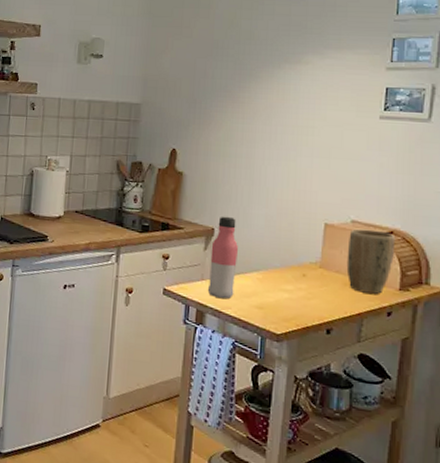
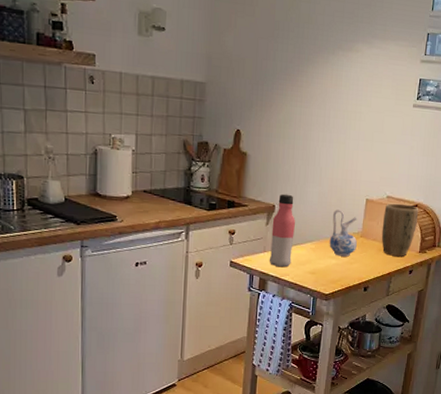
ceramic pitcher: none [279,234,315,291] -> present [329,209,357,257]

